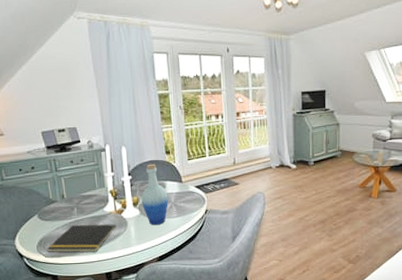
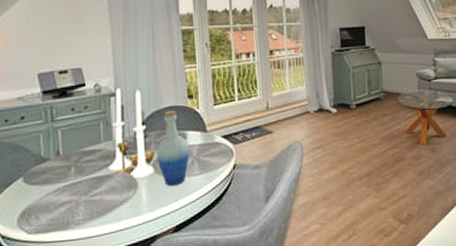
notepad: present [46,224,117,253] -> none [30,186,124,227]

